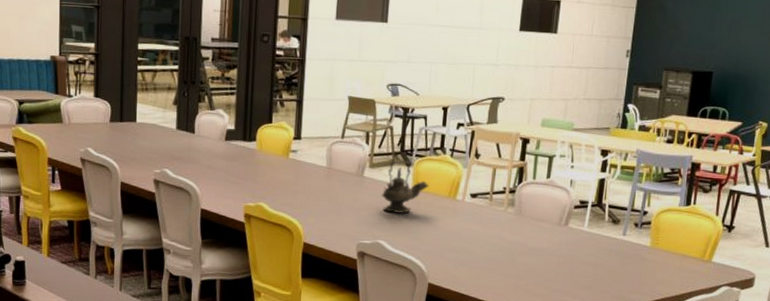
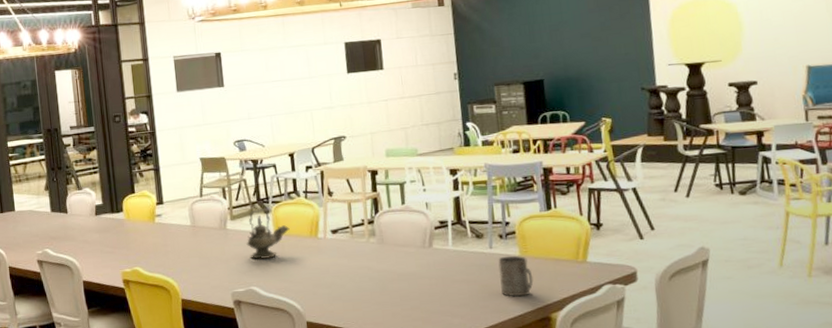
mug: none [625,245,658,287] -> present [498,255,534,297]

